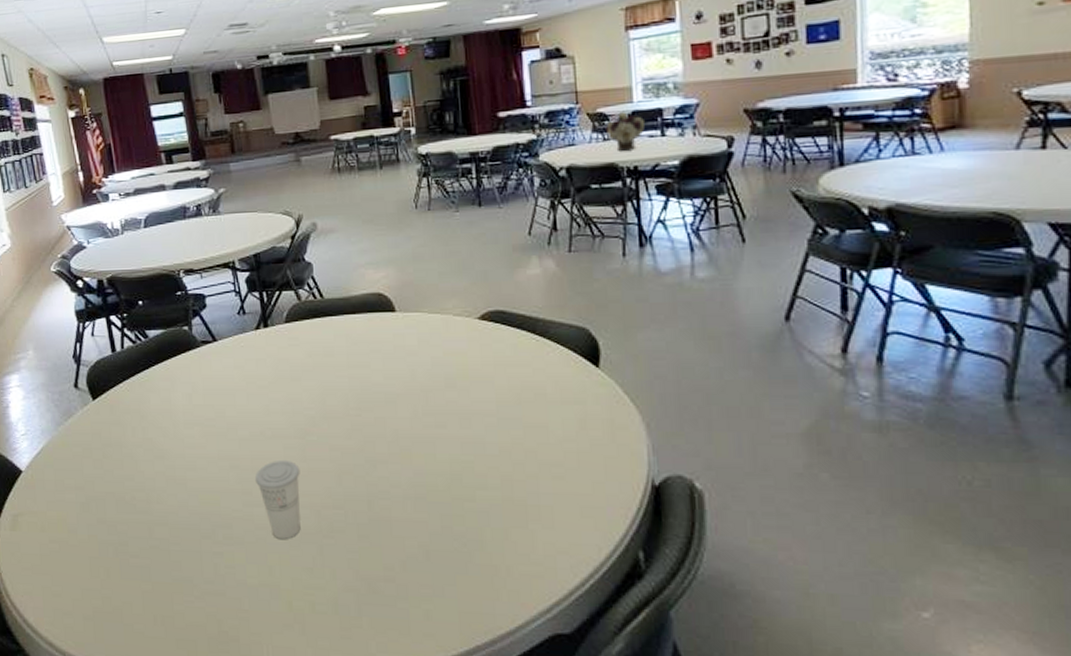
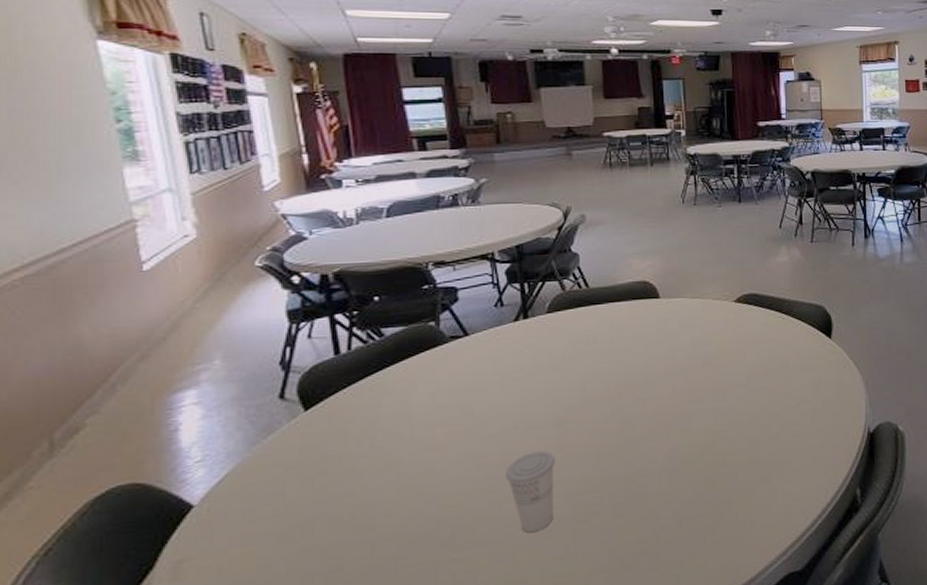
flower arrangement: present [605,112,645,151] -> none [842,129,871,160]

